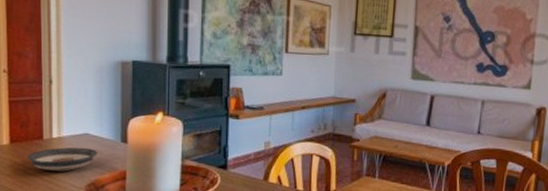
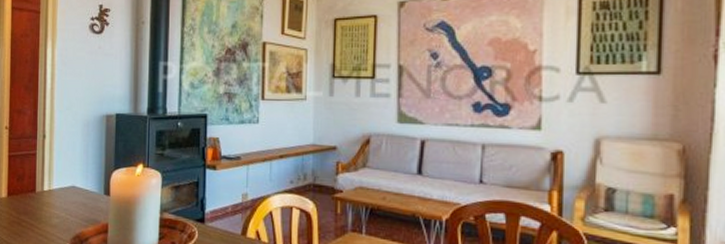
saucer: present [27,147,98,171] -> none [21,199,83,224]

